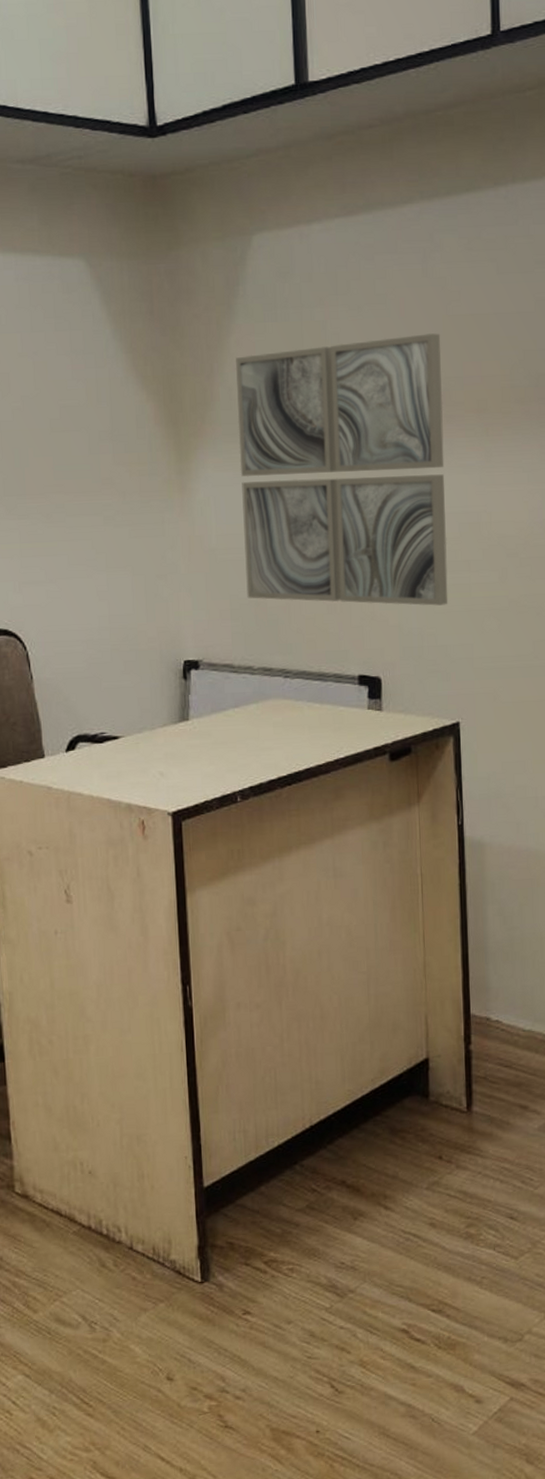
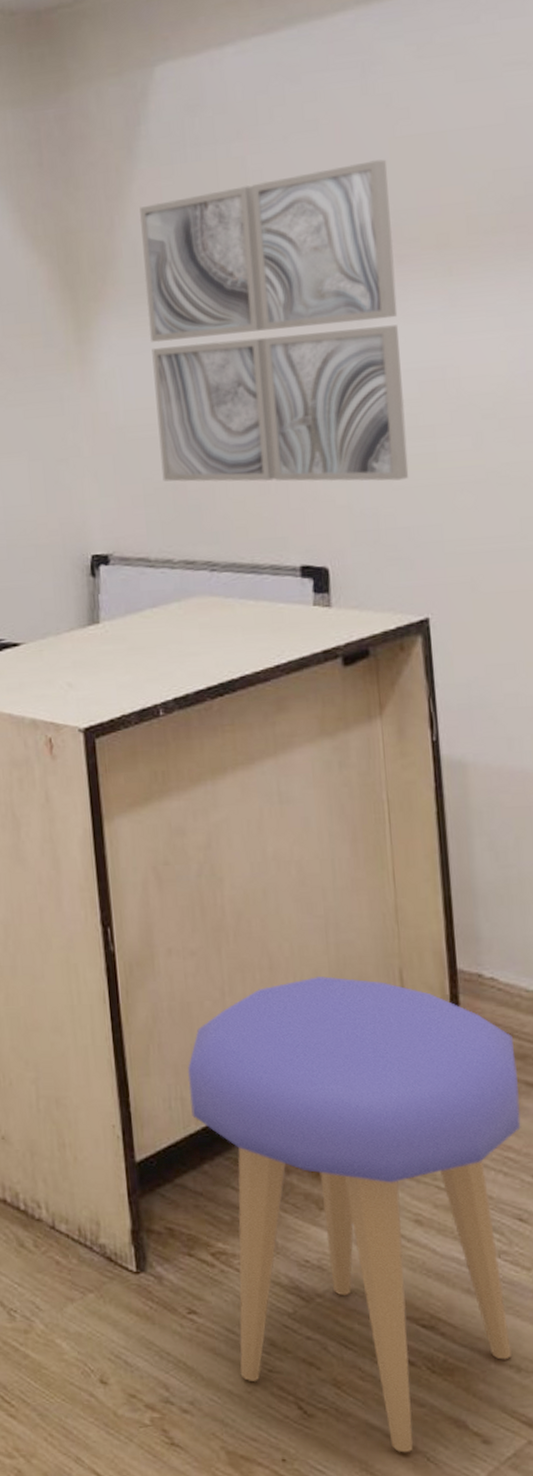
stool: none [250,1022,515,1417] -> present [187,975,521,1453]

